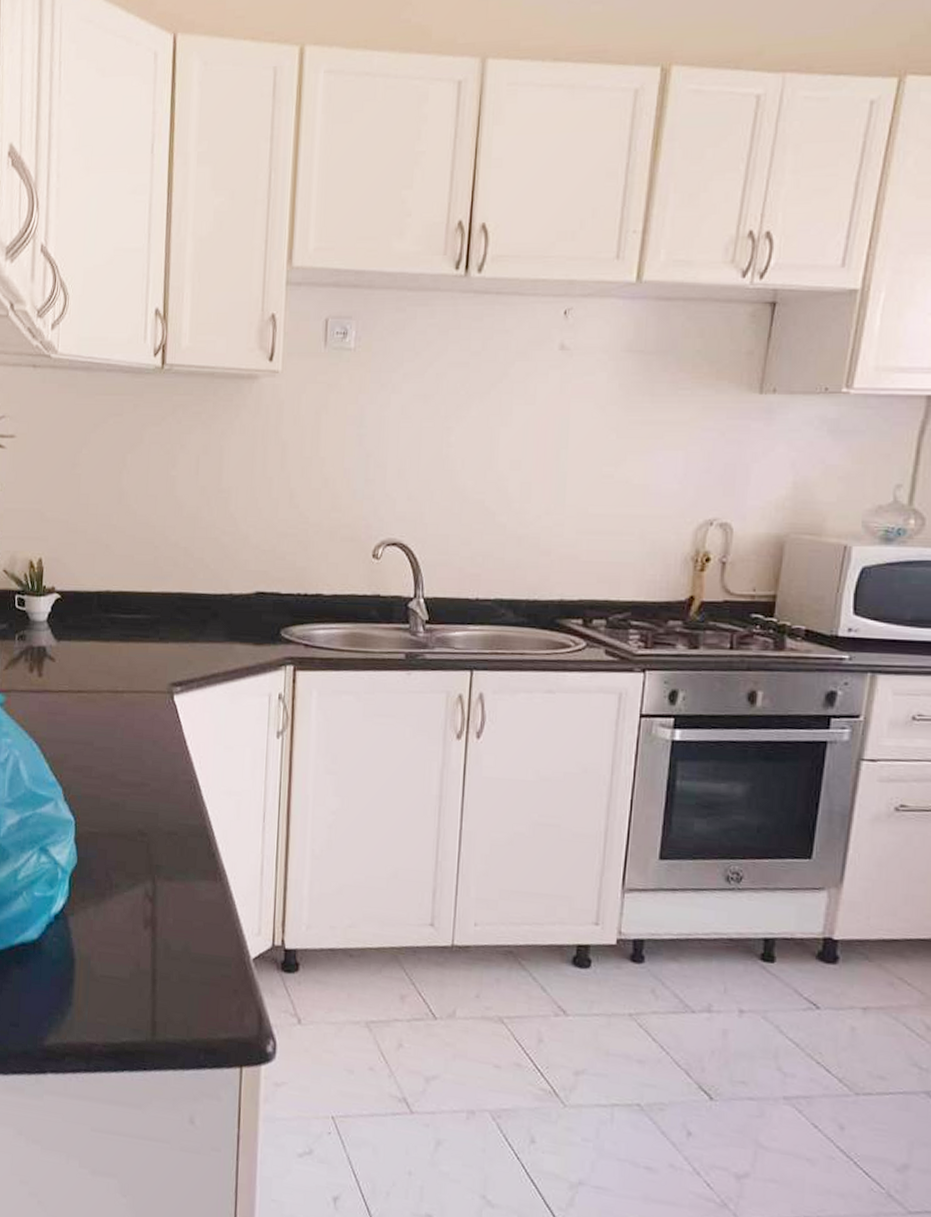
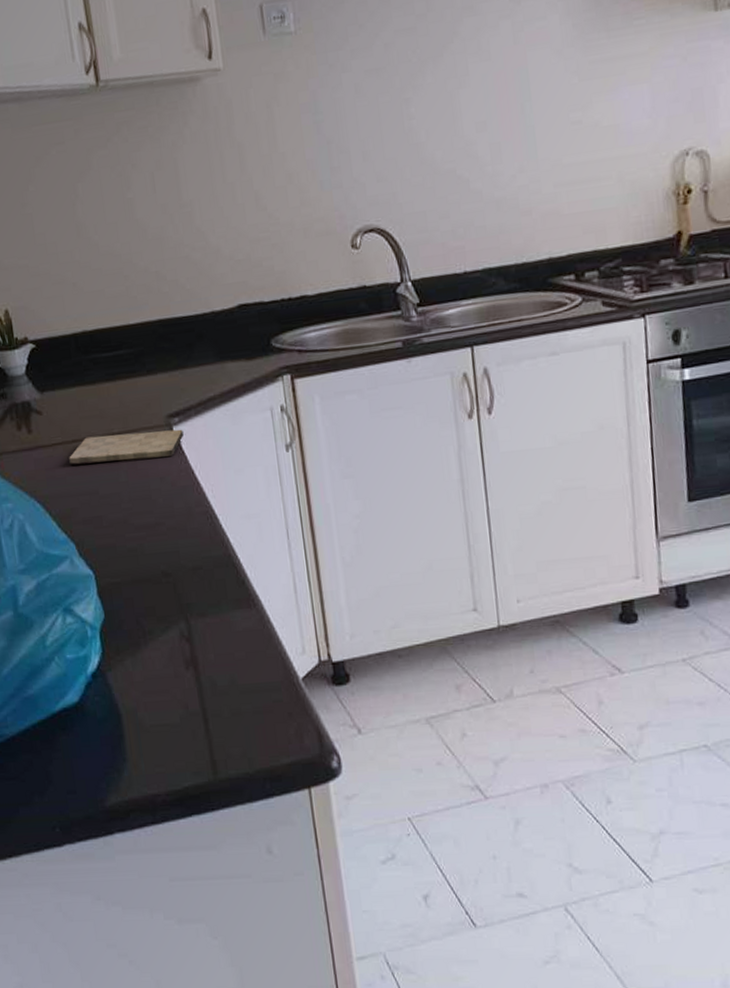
cutting board: none [72,690,183,723] -> present [69,429,184,465]

